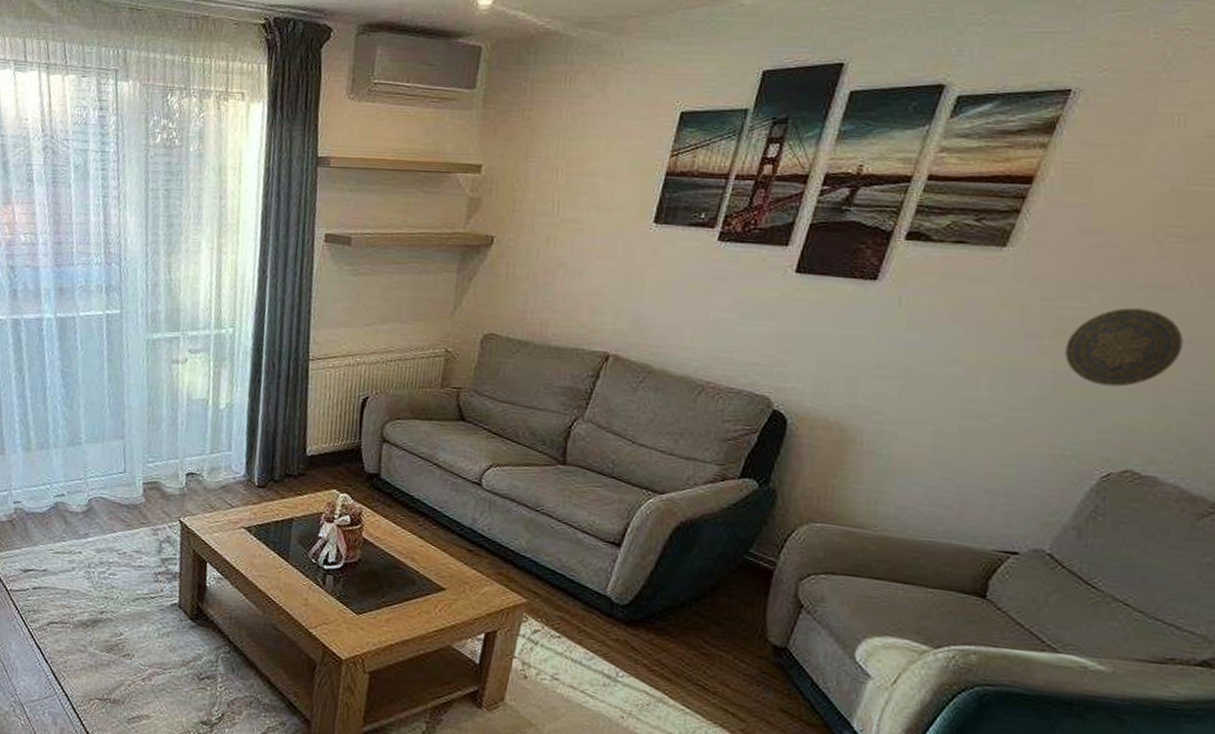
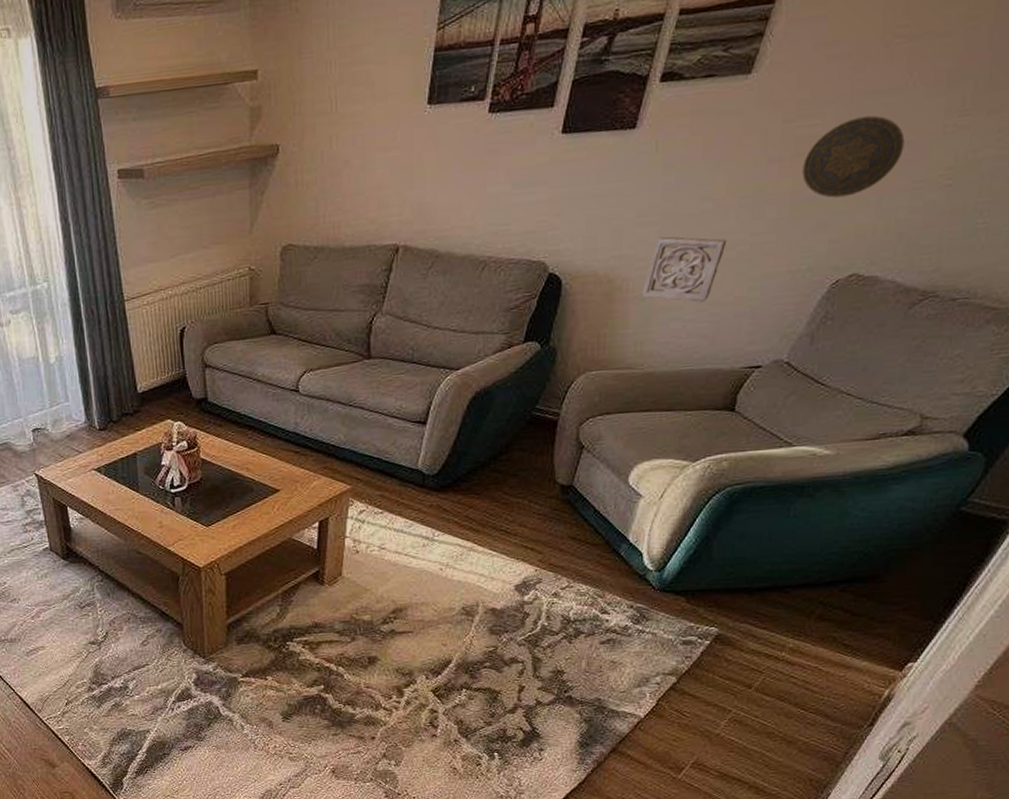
wall ornament: none [877,393,978,471] -> present [641,236,727,303]

